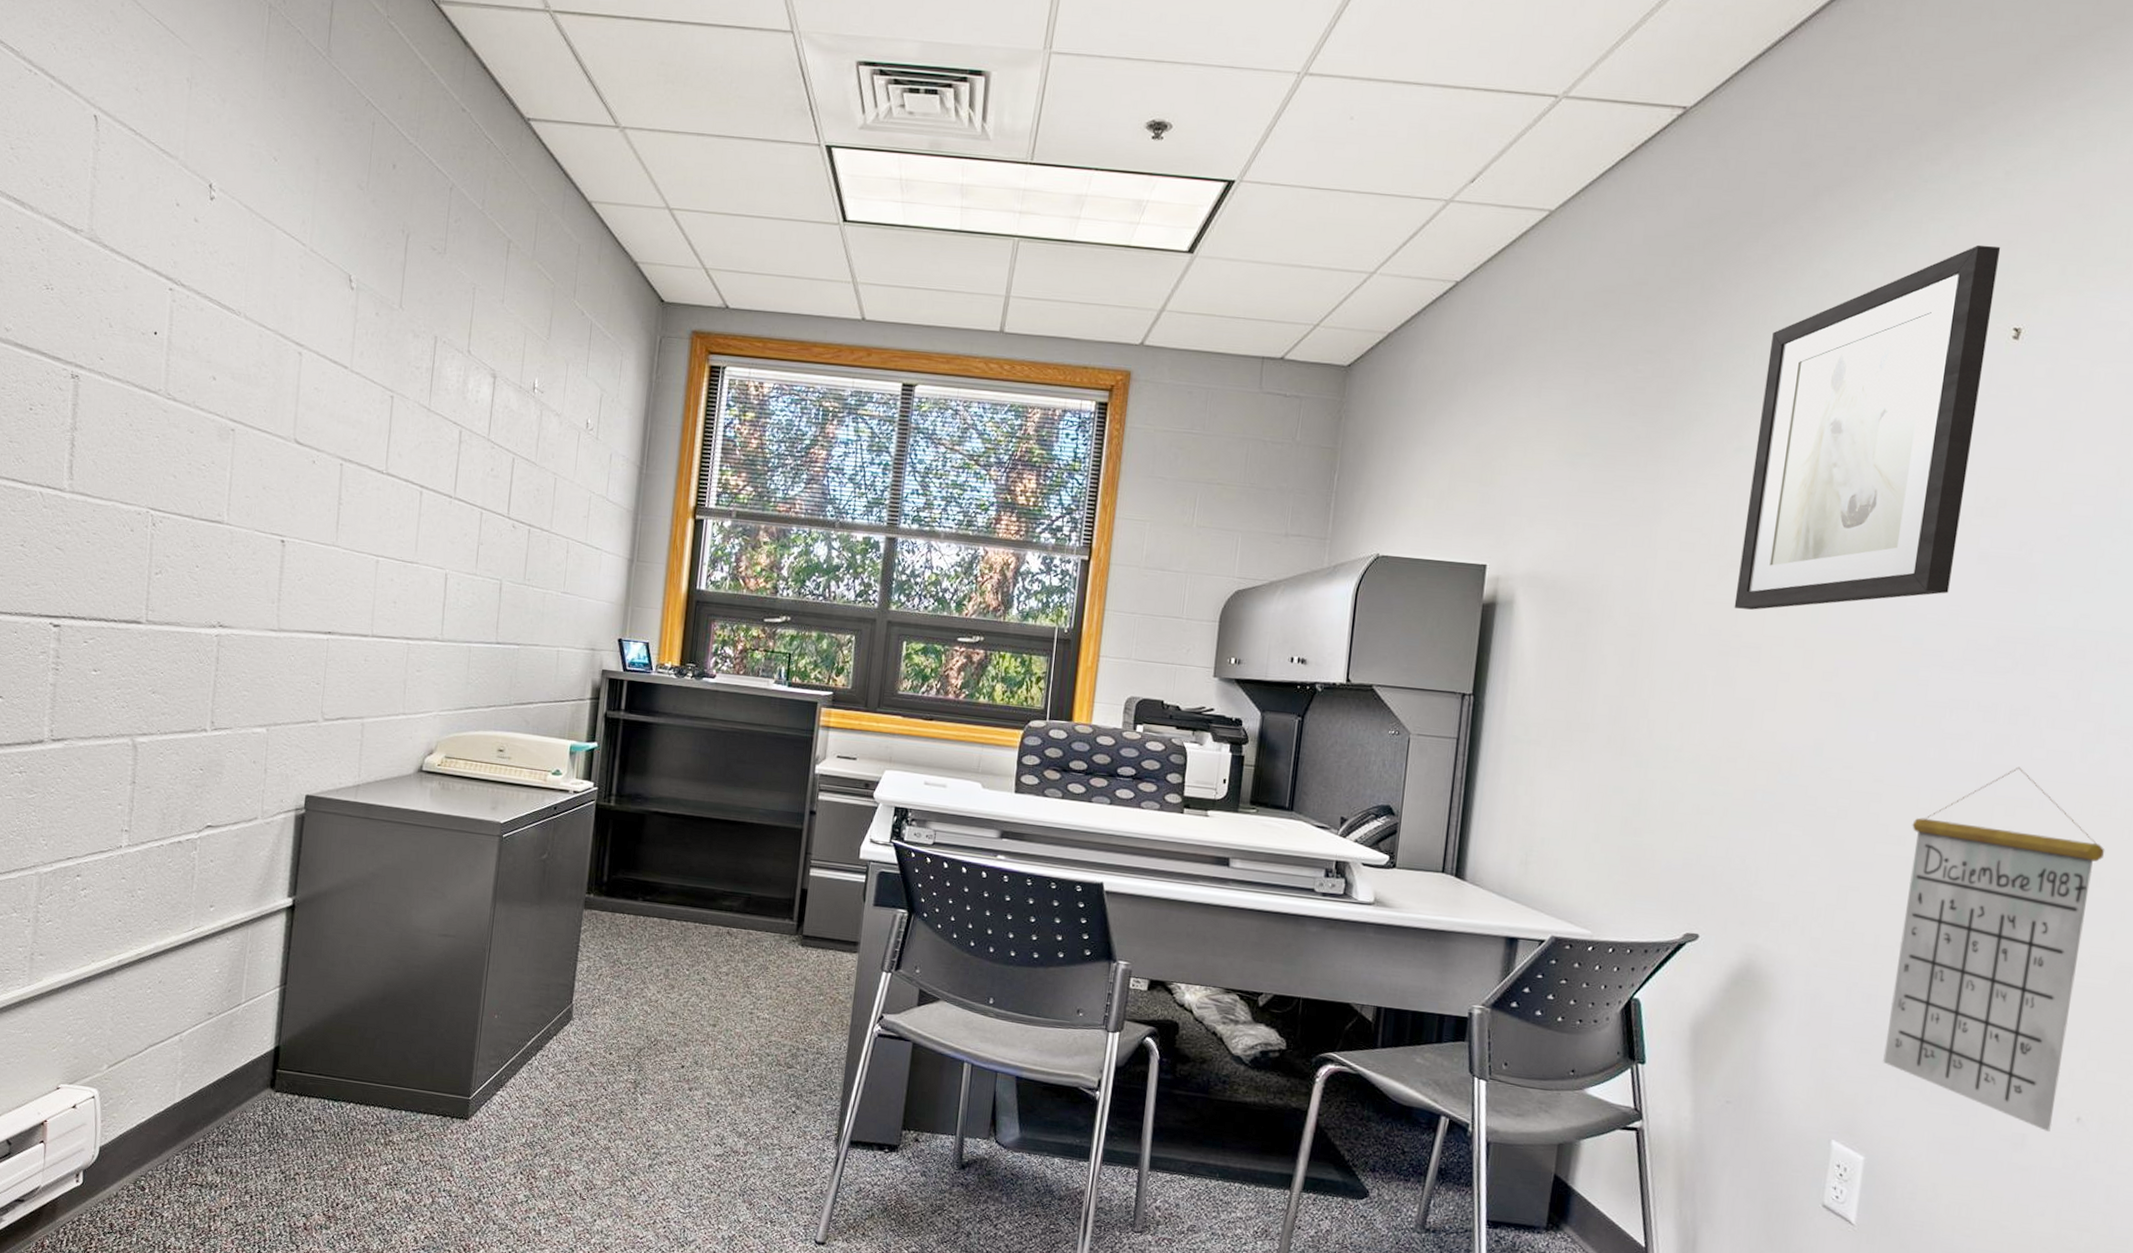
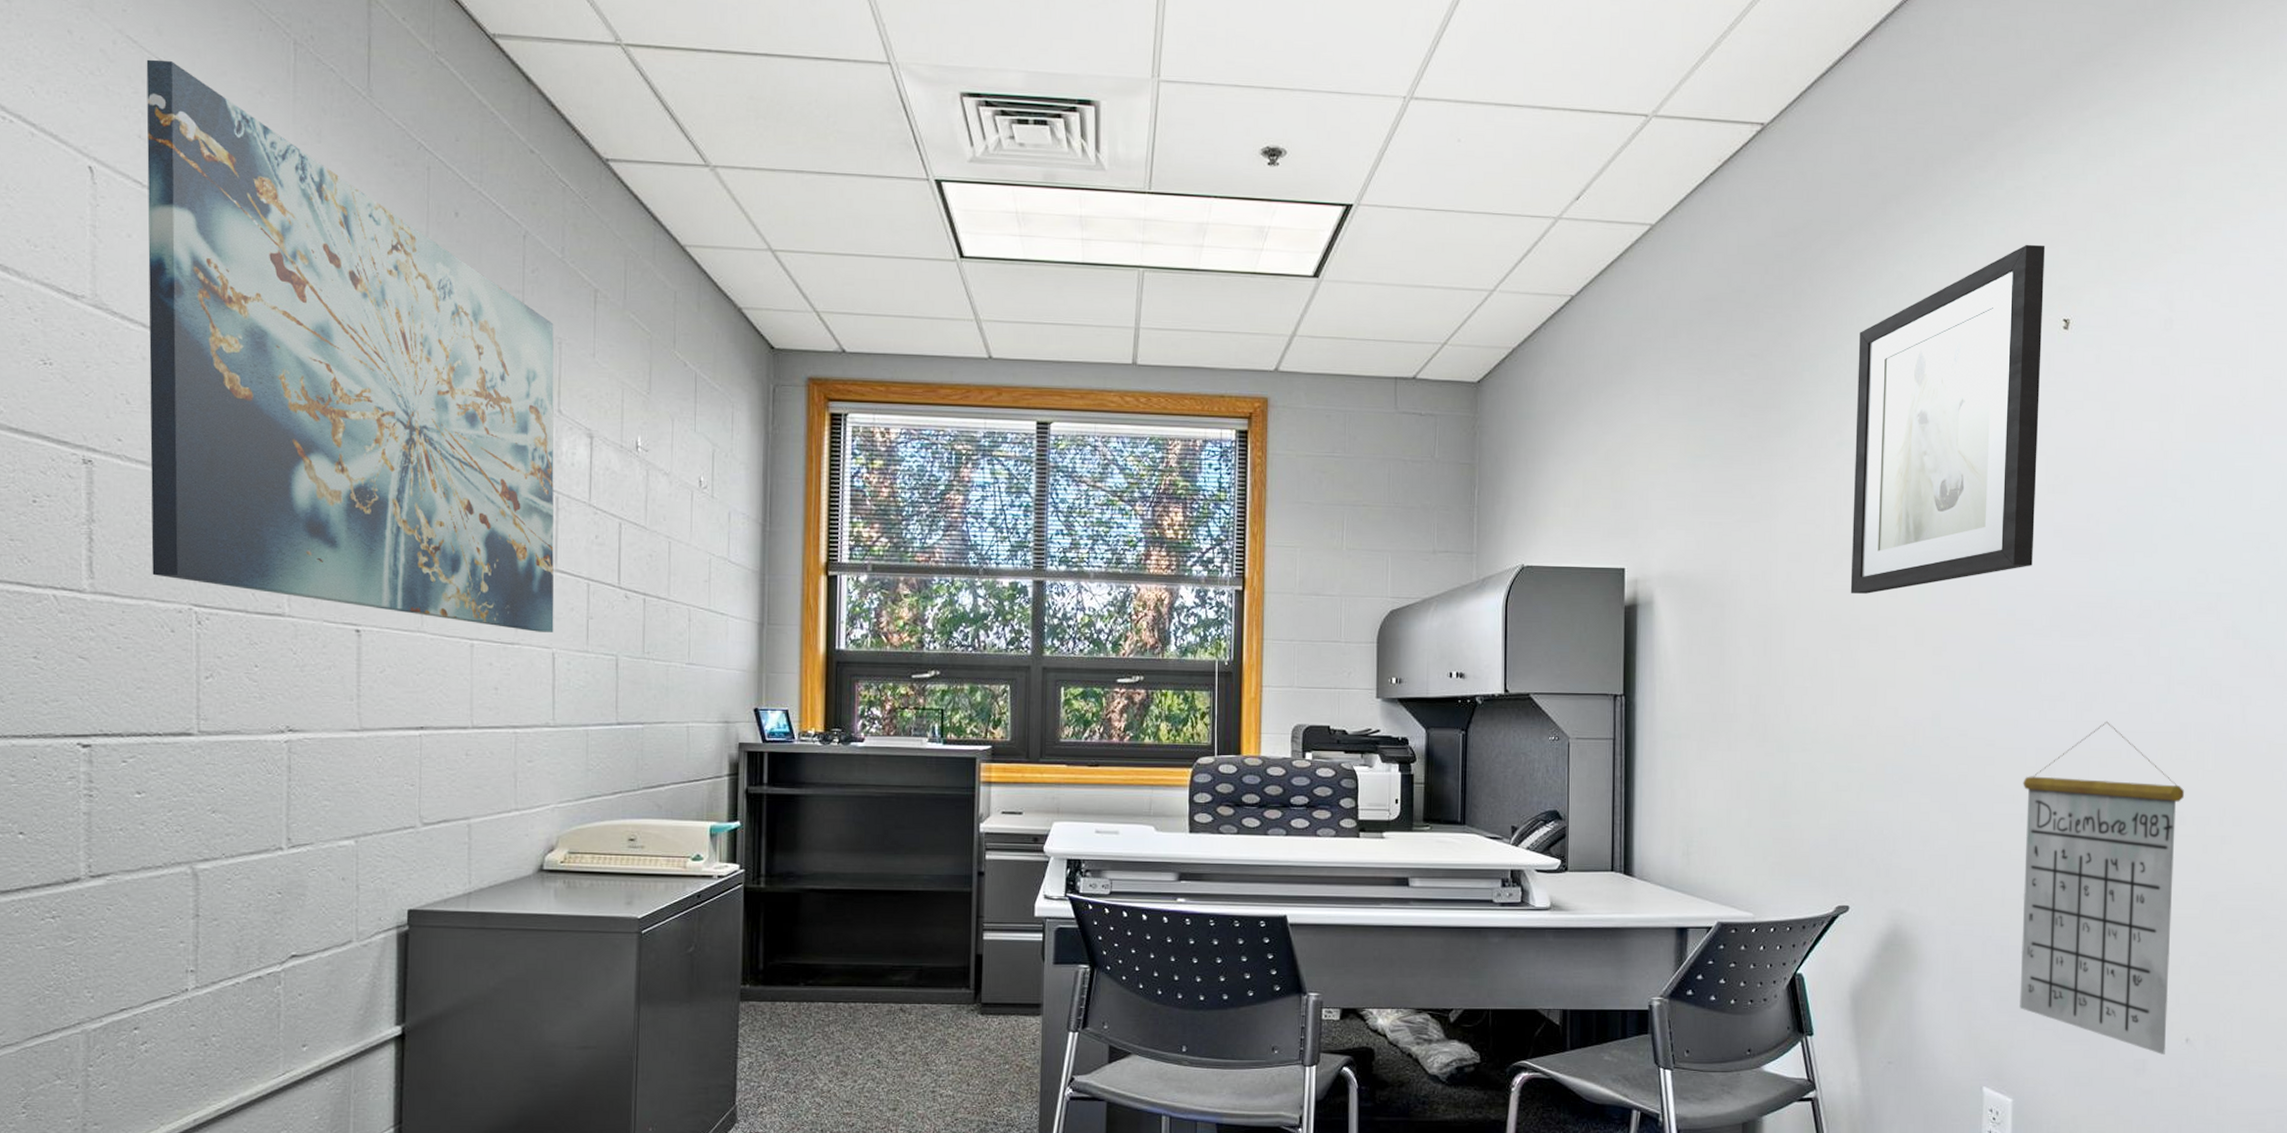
wall art: none [119,20,470,555] -> present [146,59,554,632]

